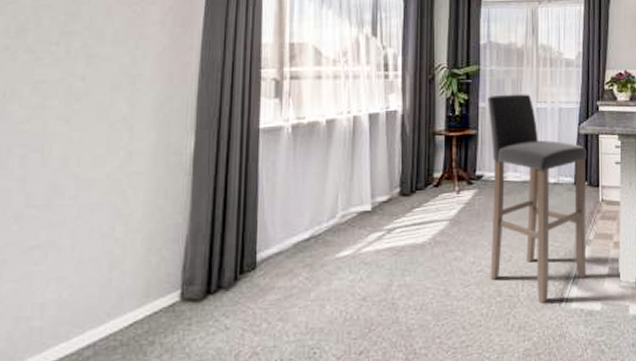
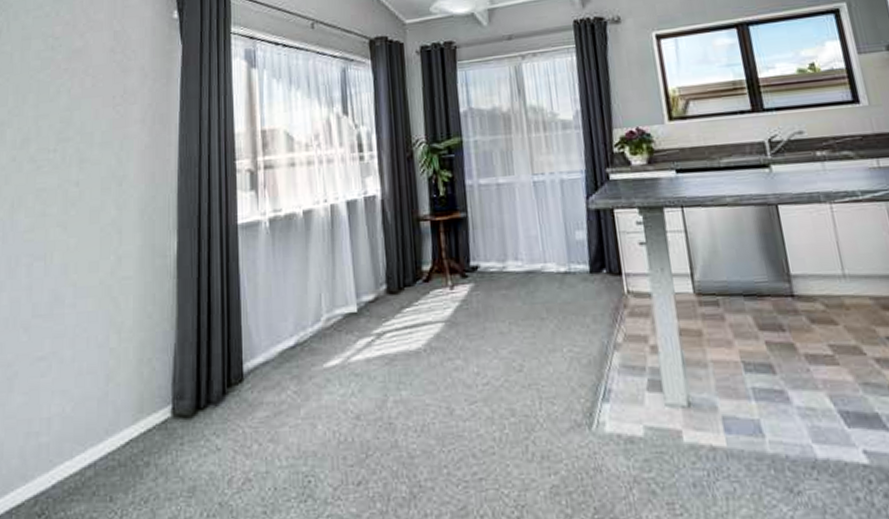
bar stool: present [488,94,587,303] -> none [474,165,619,426]

